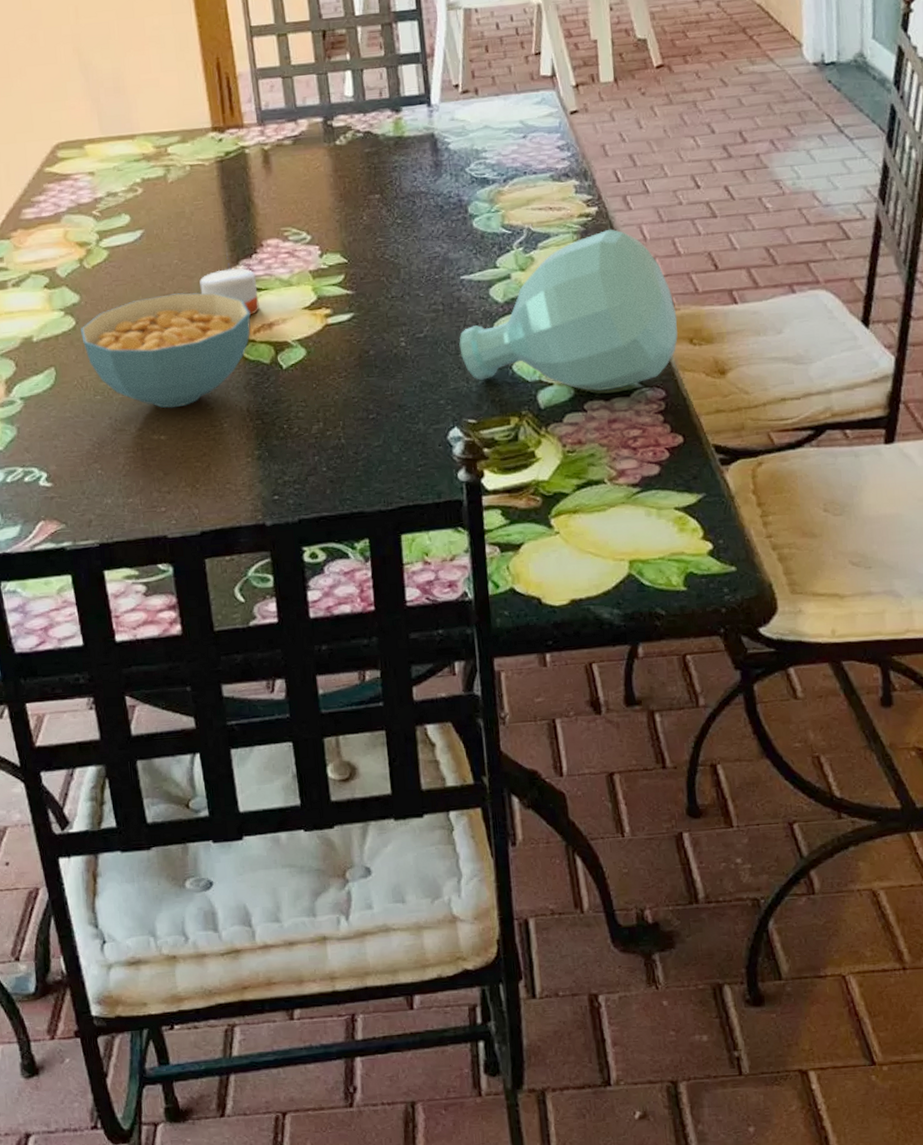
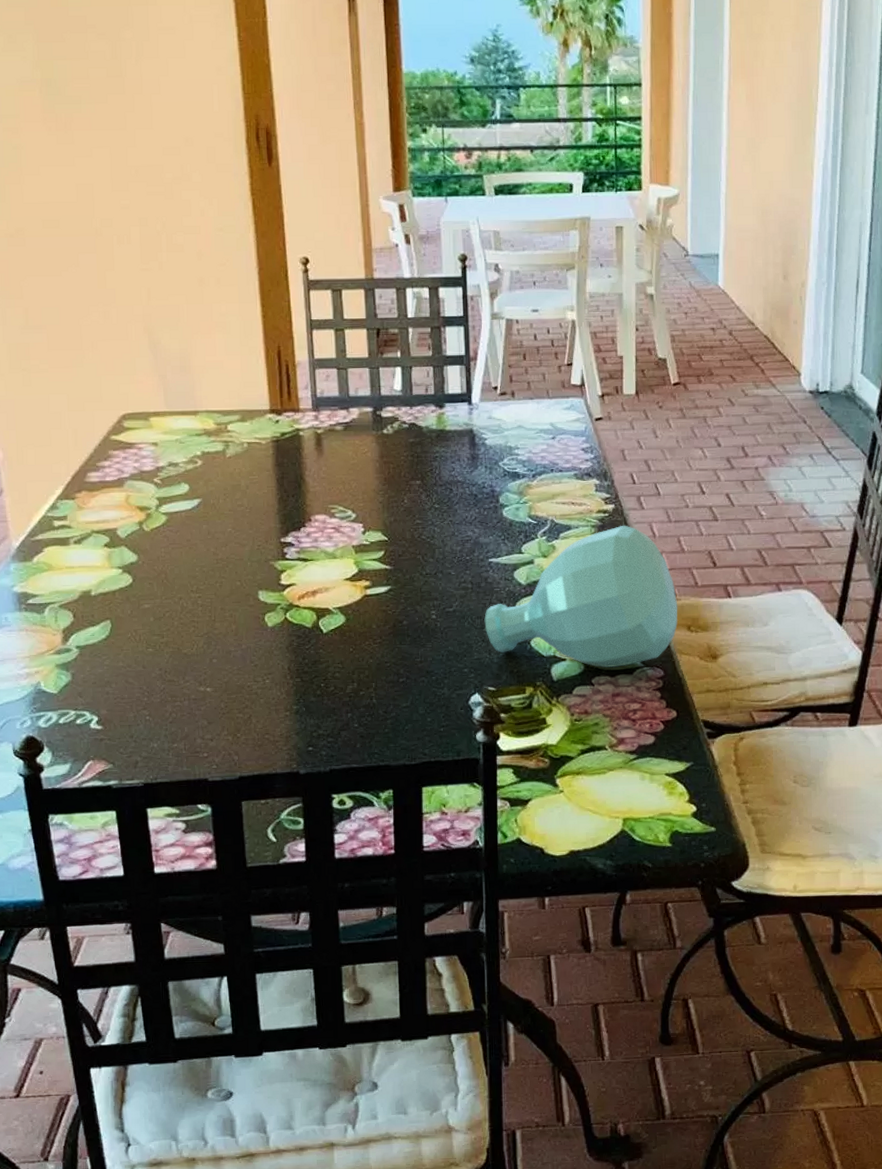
cereal bowl: present [81,292,251,409] -> none [137,559,296,663]
candle: present [199,257,259,315] -> none [251,529,305,583]

